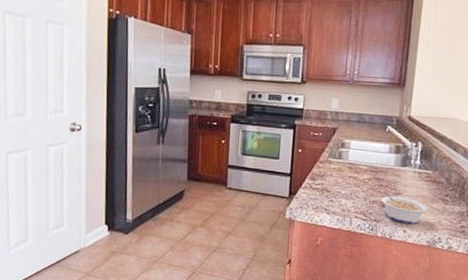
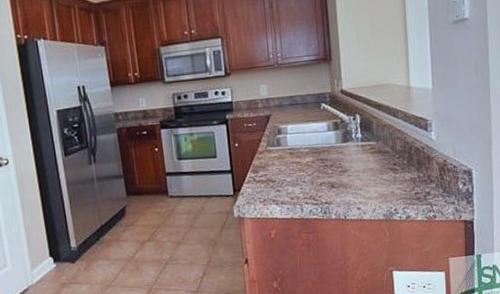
legume: present [381,190,428,224] -> none [328,170,378,200]

